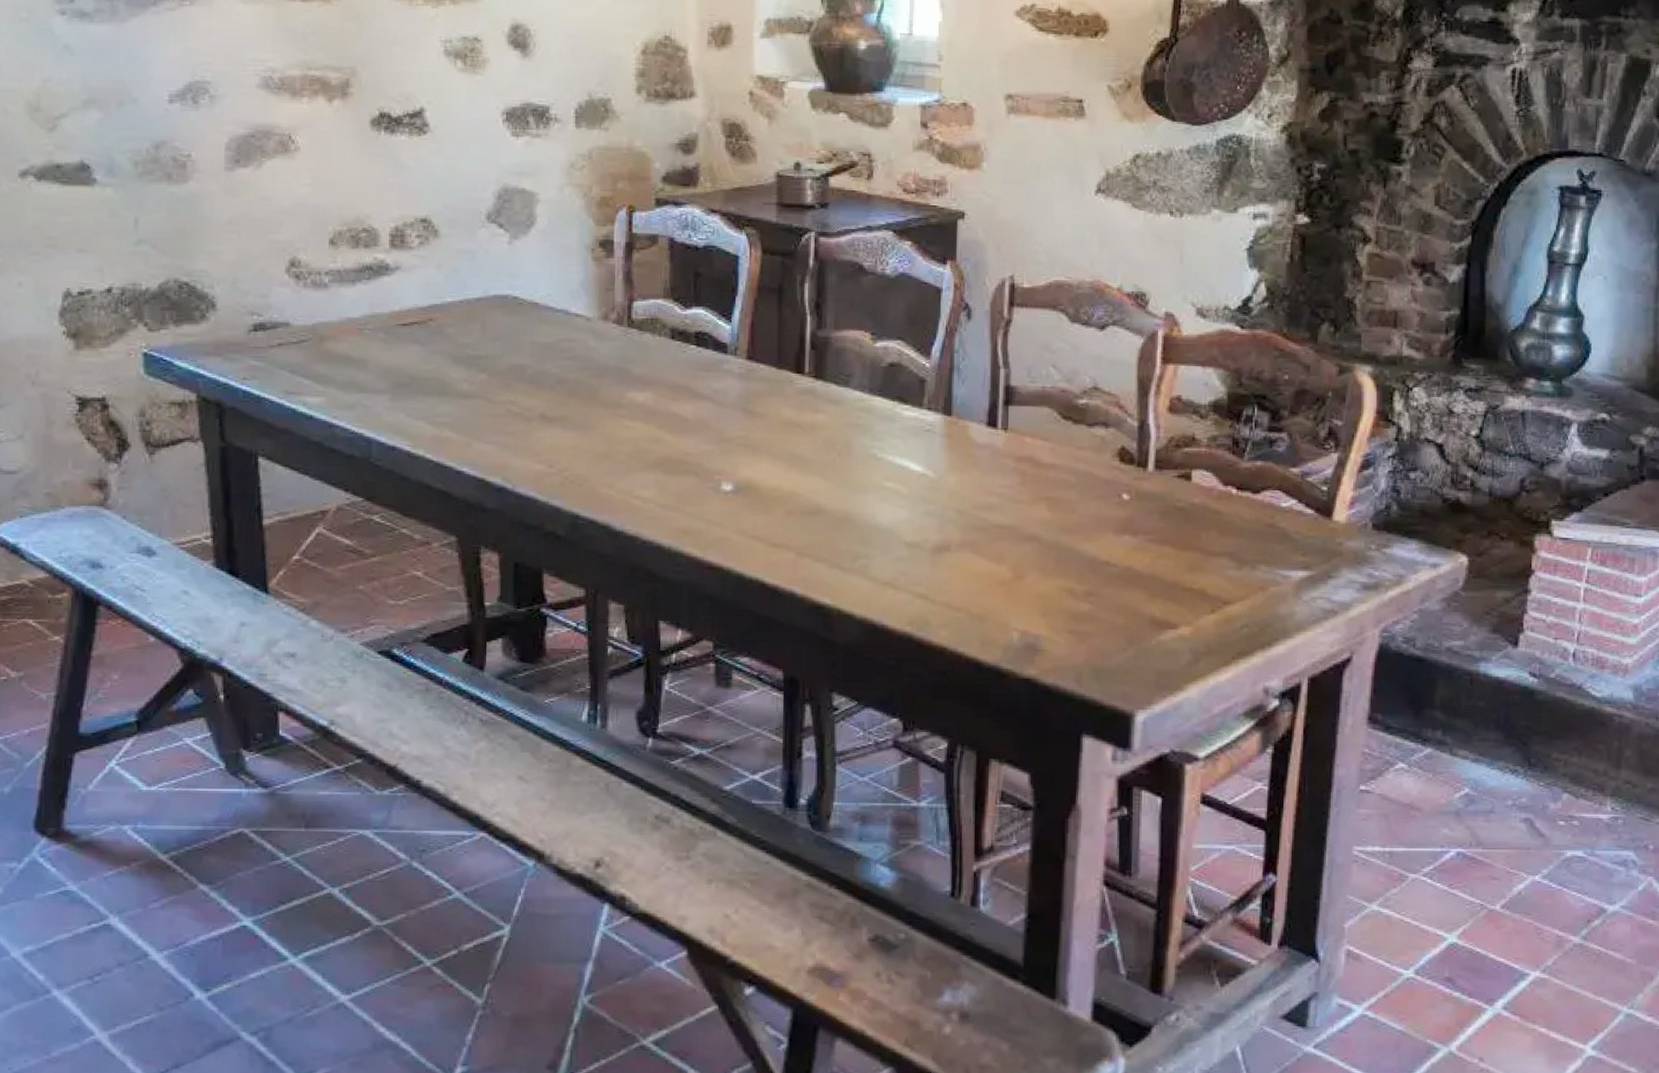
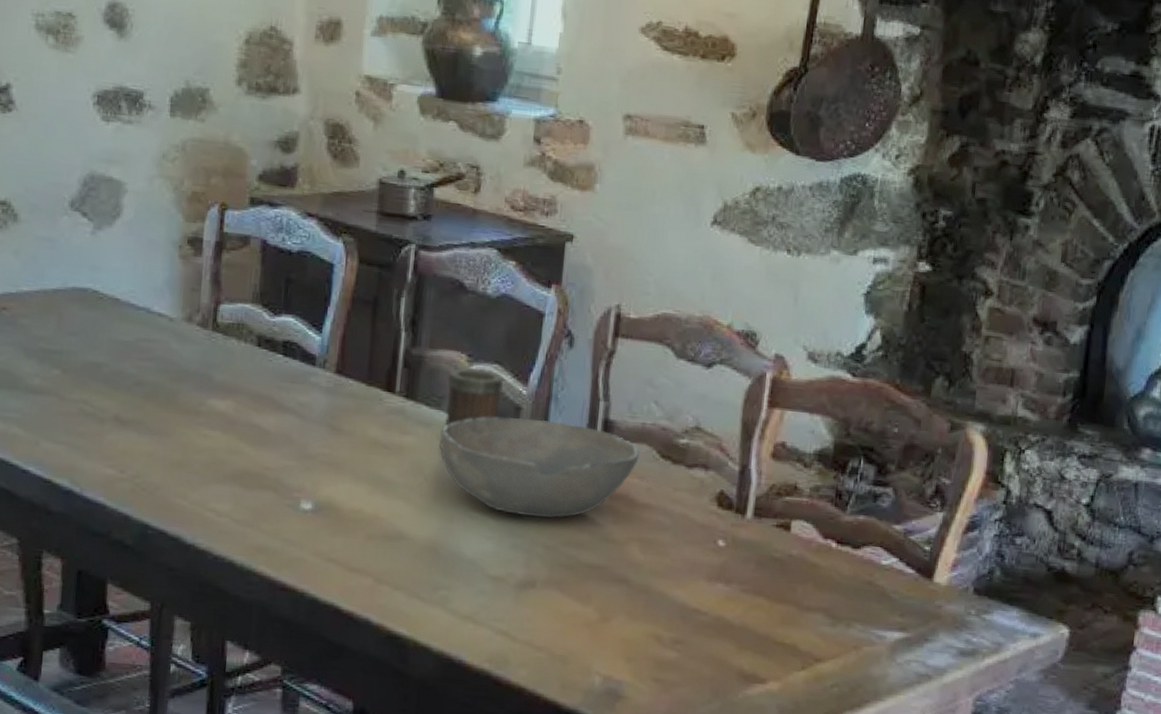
mug: none [849,346,908,417] -> present [439,368,504,441]
bowl: none [850,389,1041,484] -> present [439,416,640,519]

